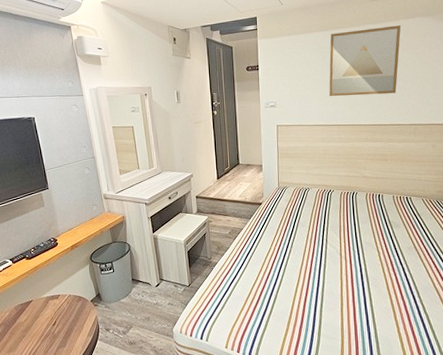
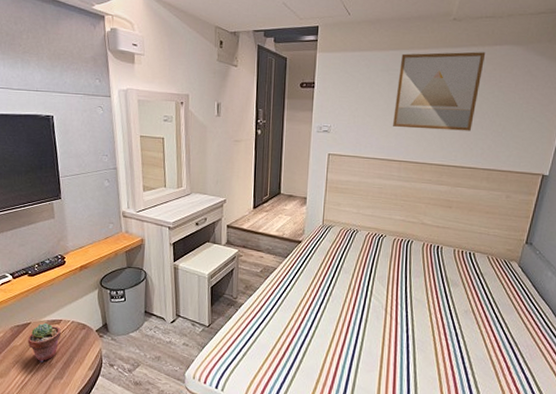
potted succulent: none [31,299,60,334] -> present [27,322,61,362]

